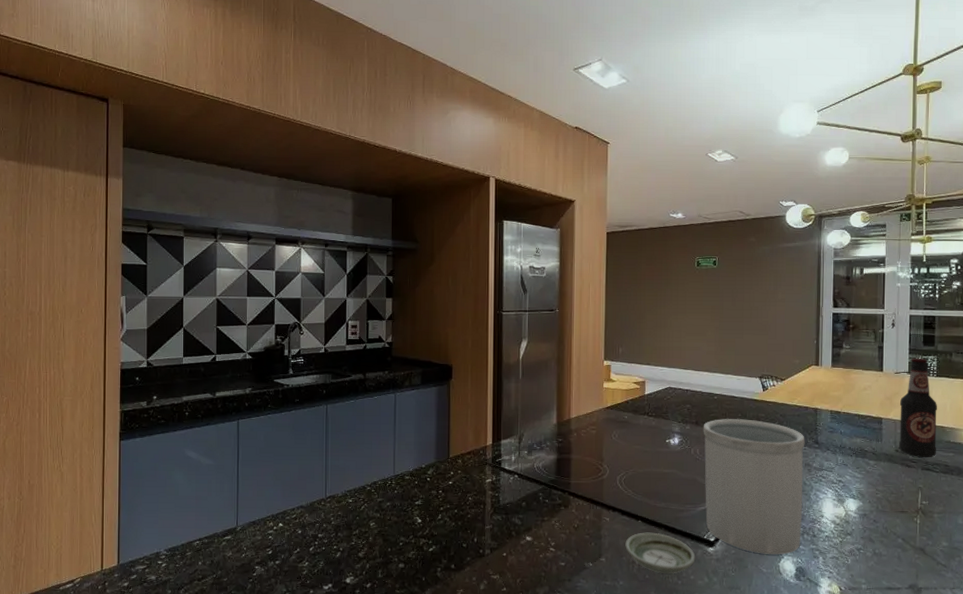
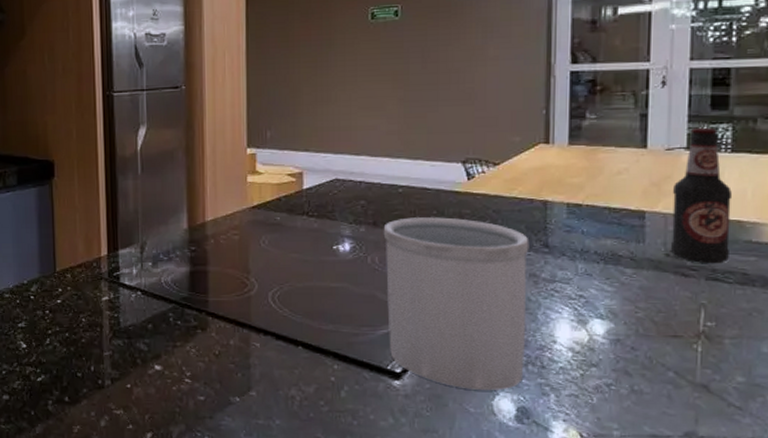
saucer: present [625,532,696,573] -> none [281,361,376,412]

